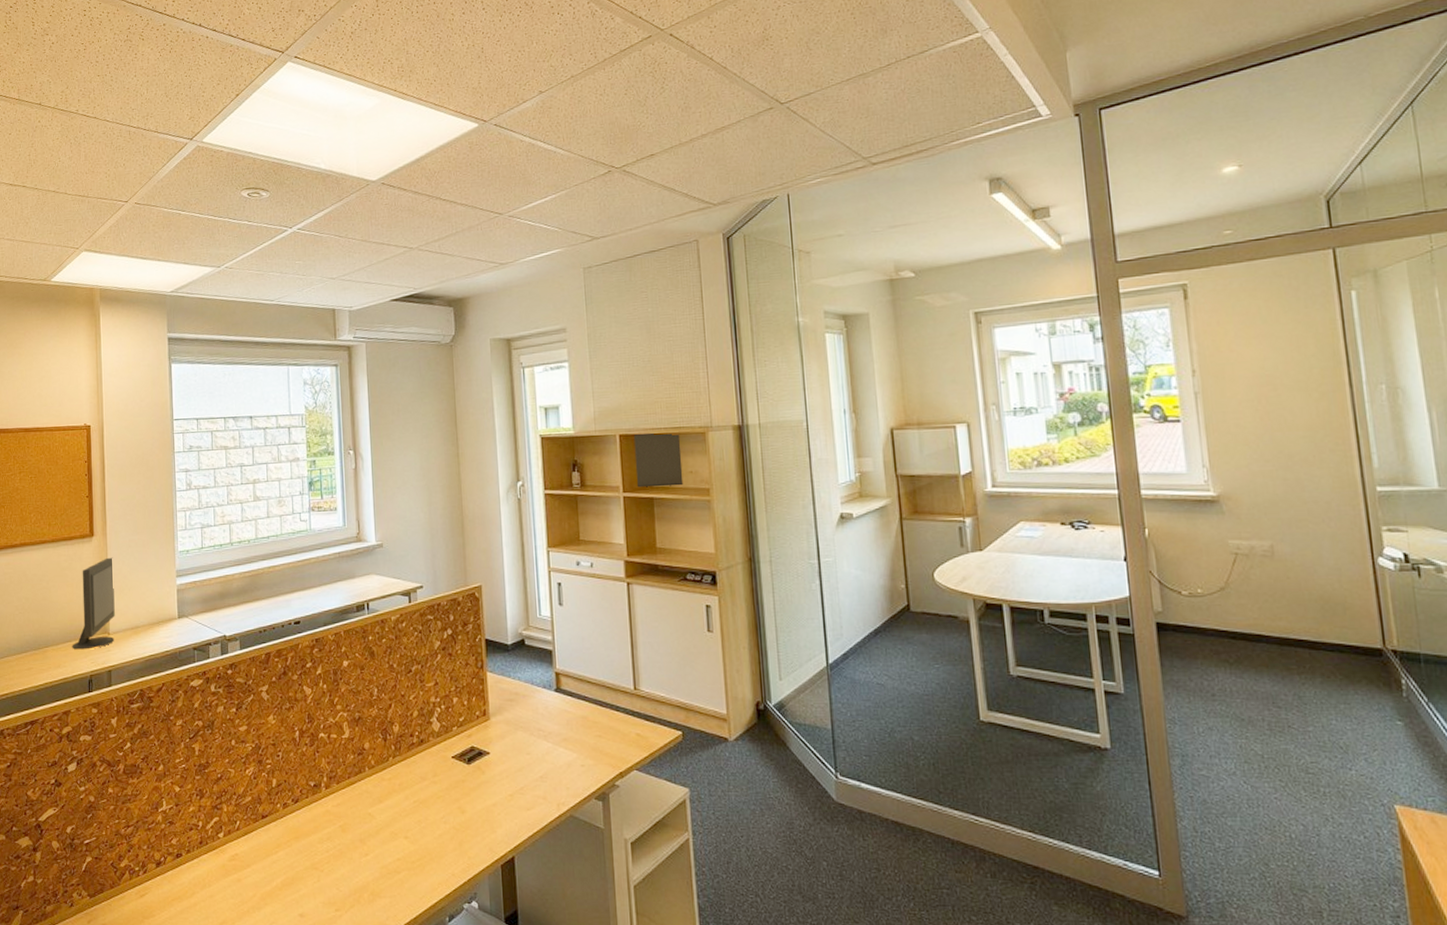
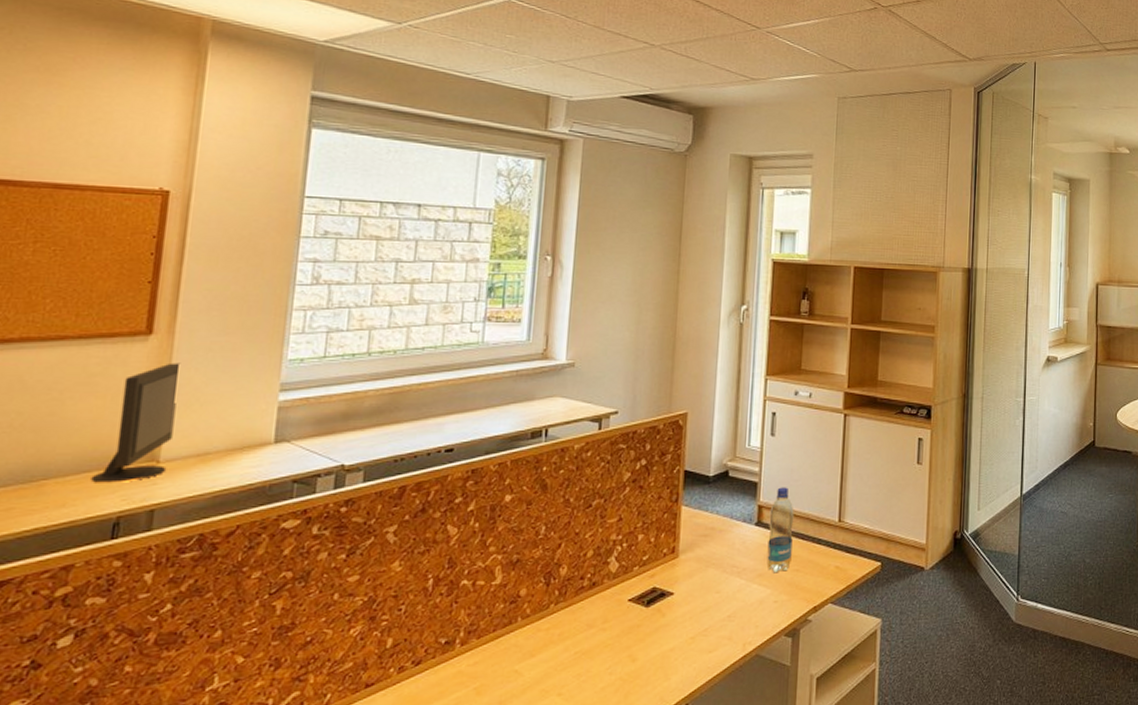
bottle: none [566,655,593,738] -> present [766,487,794,573]
binder: present [633,433,684,488] -> none [865,268,913,322]

